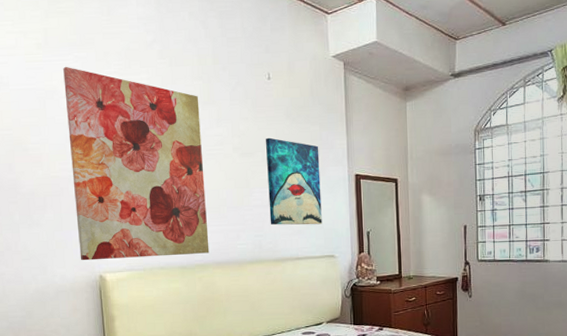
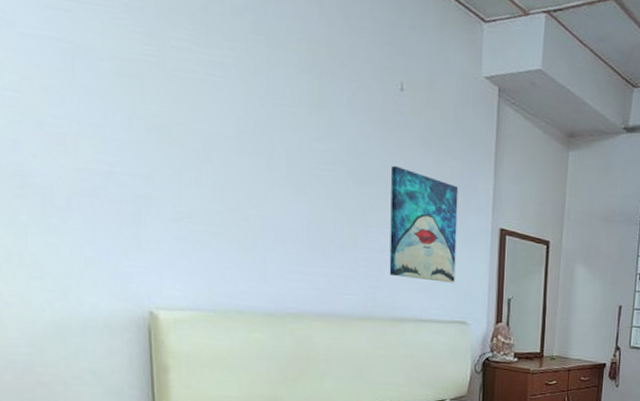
wall art: present [63,66,210,261] -> none [104,15,307,301]

